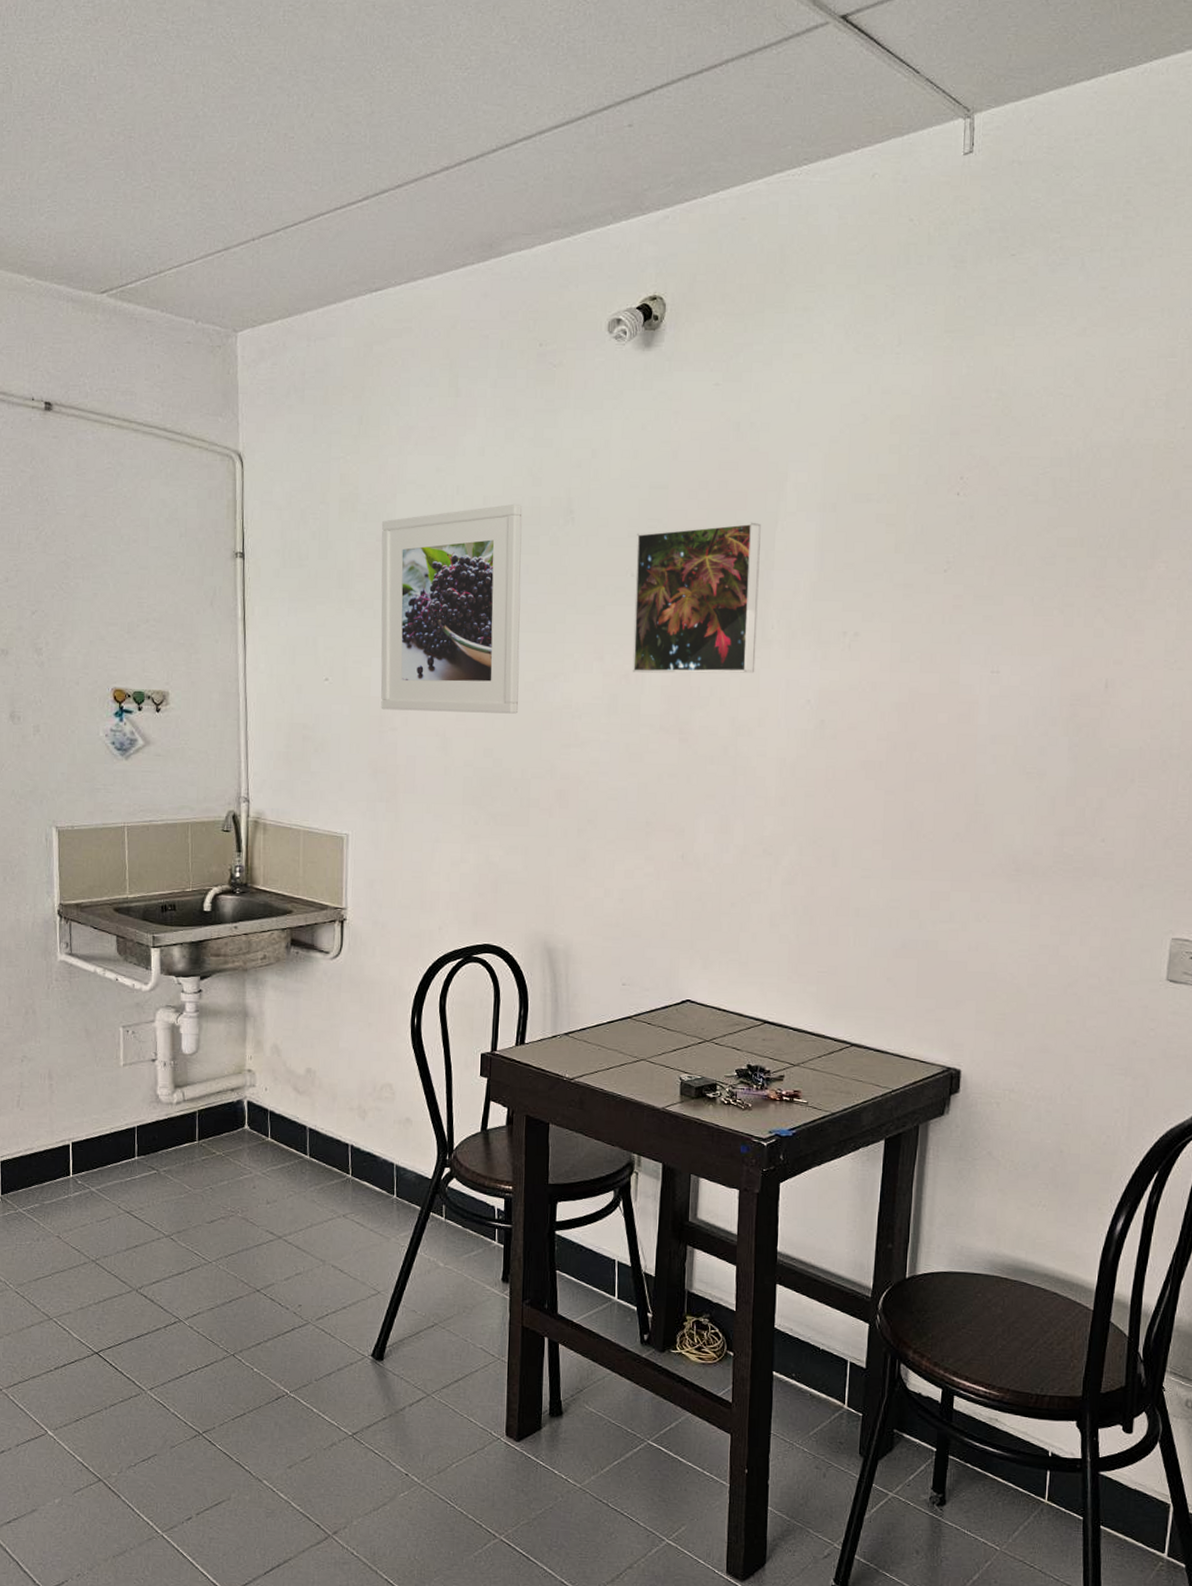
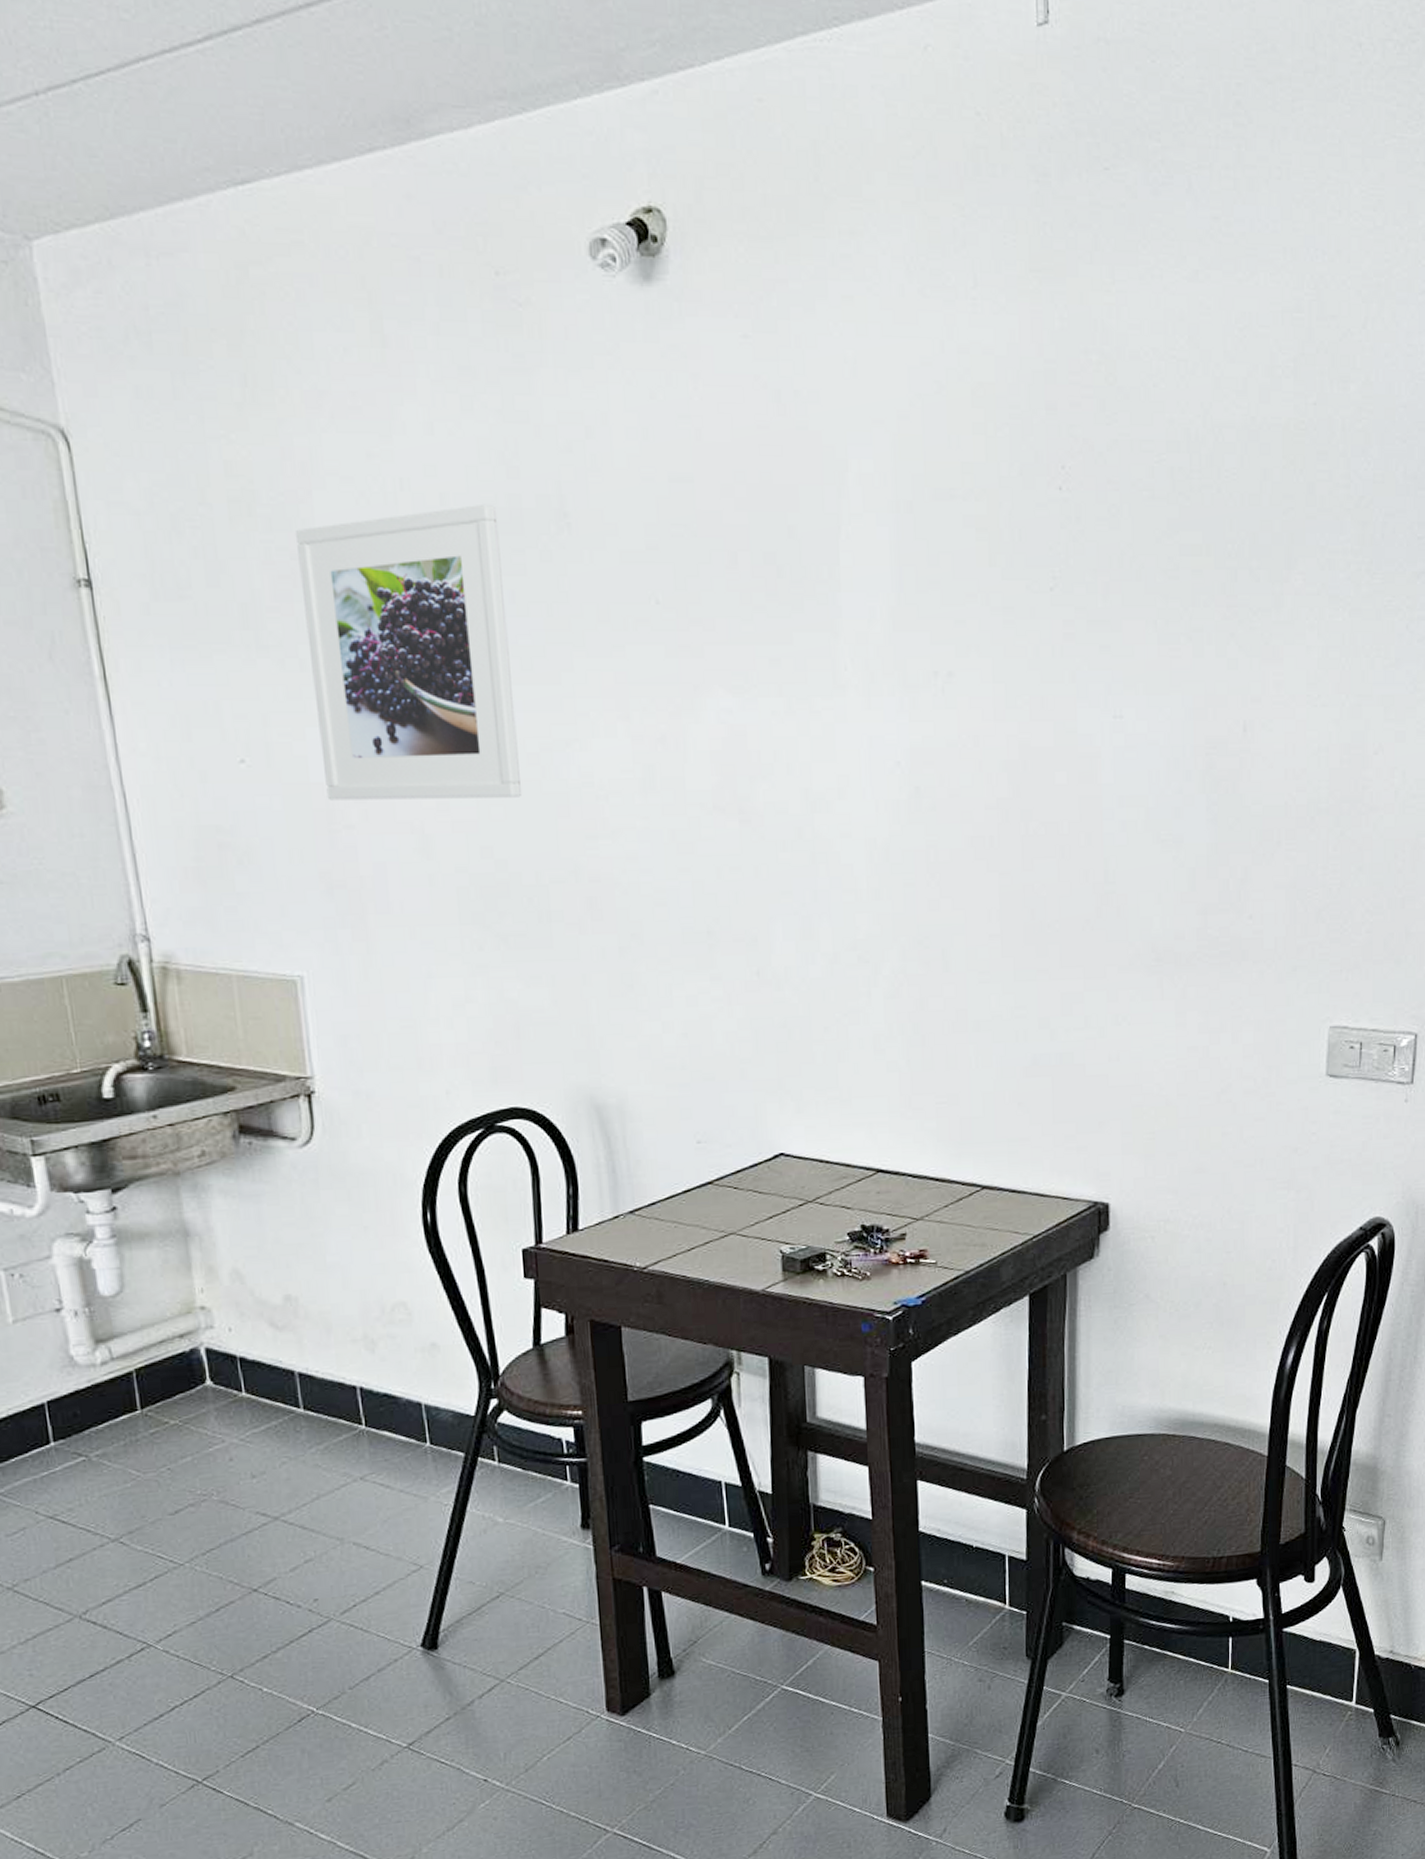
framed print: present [632,522,761,673] -> none [657,527,828,734]

